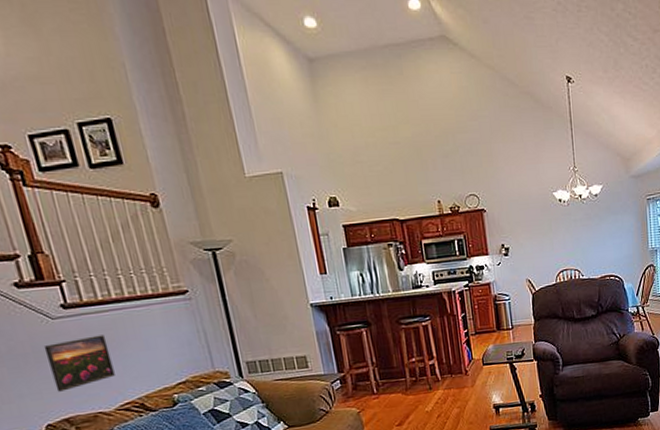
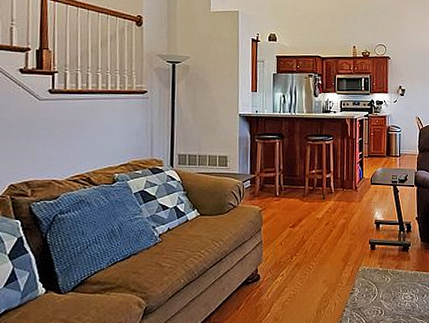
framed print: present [43,335,115,392] -> none [26,117,76,159]

